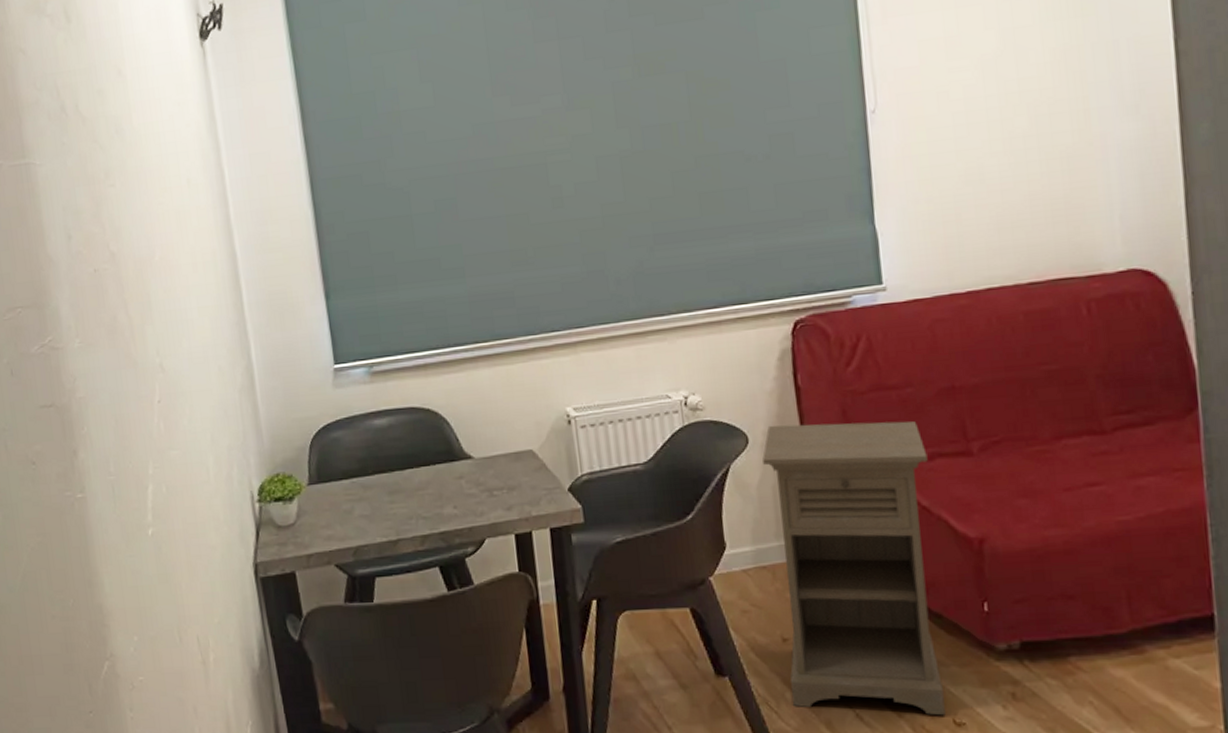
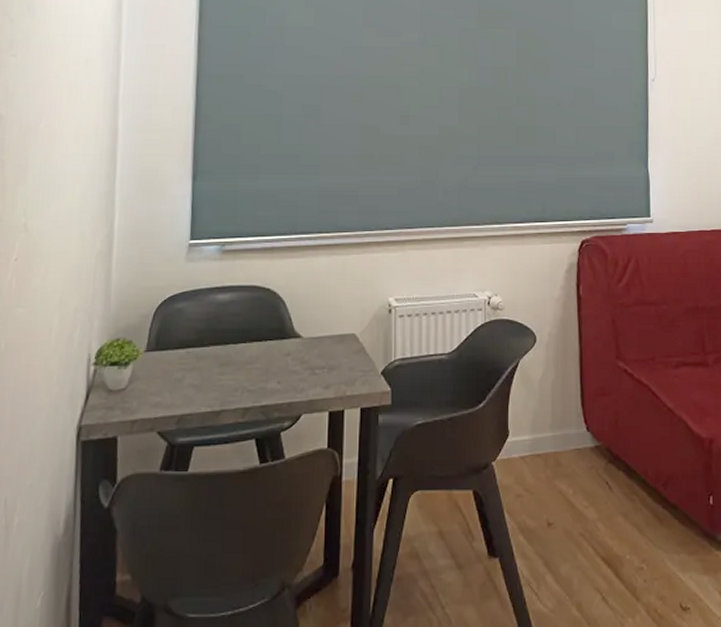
nightstand: present [762,421,946,716] -> none [546,328,674,600]

